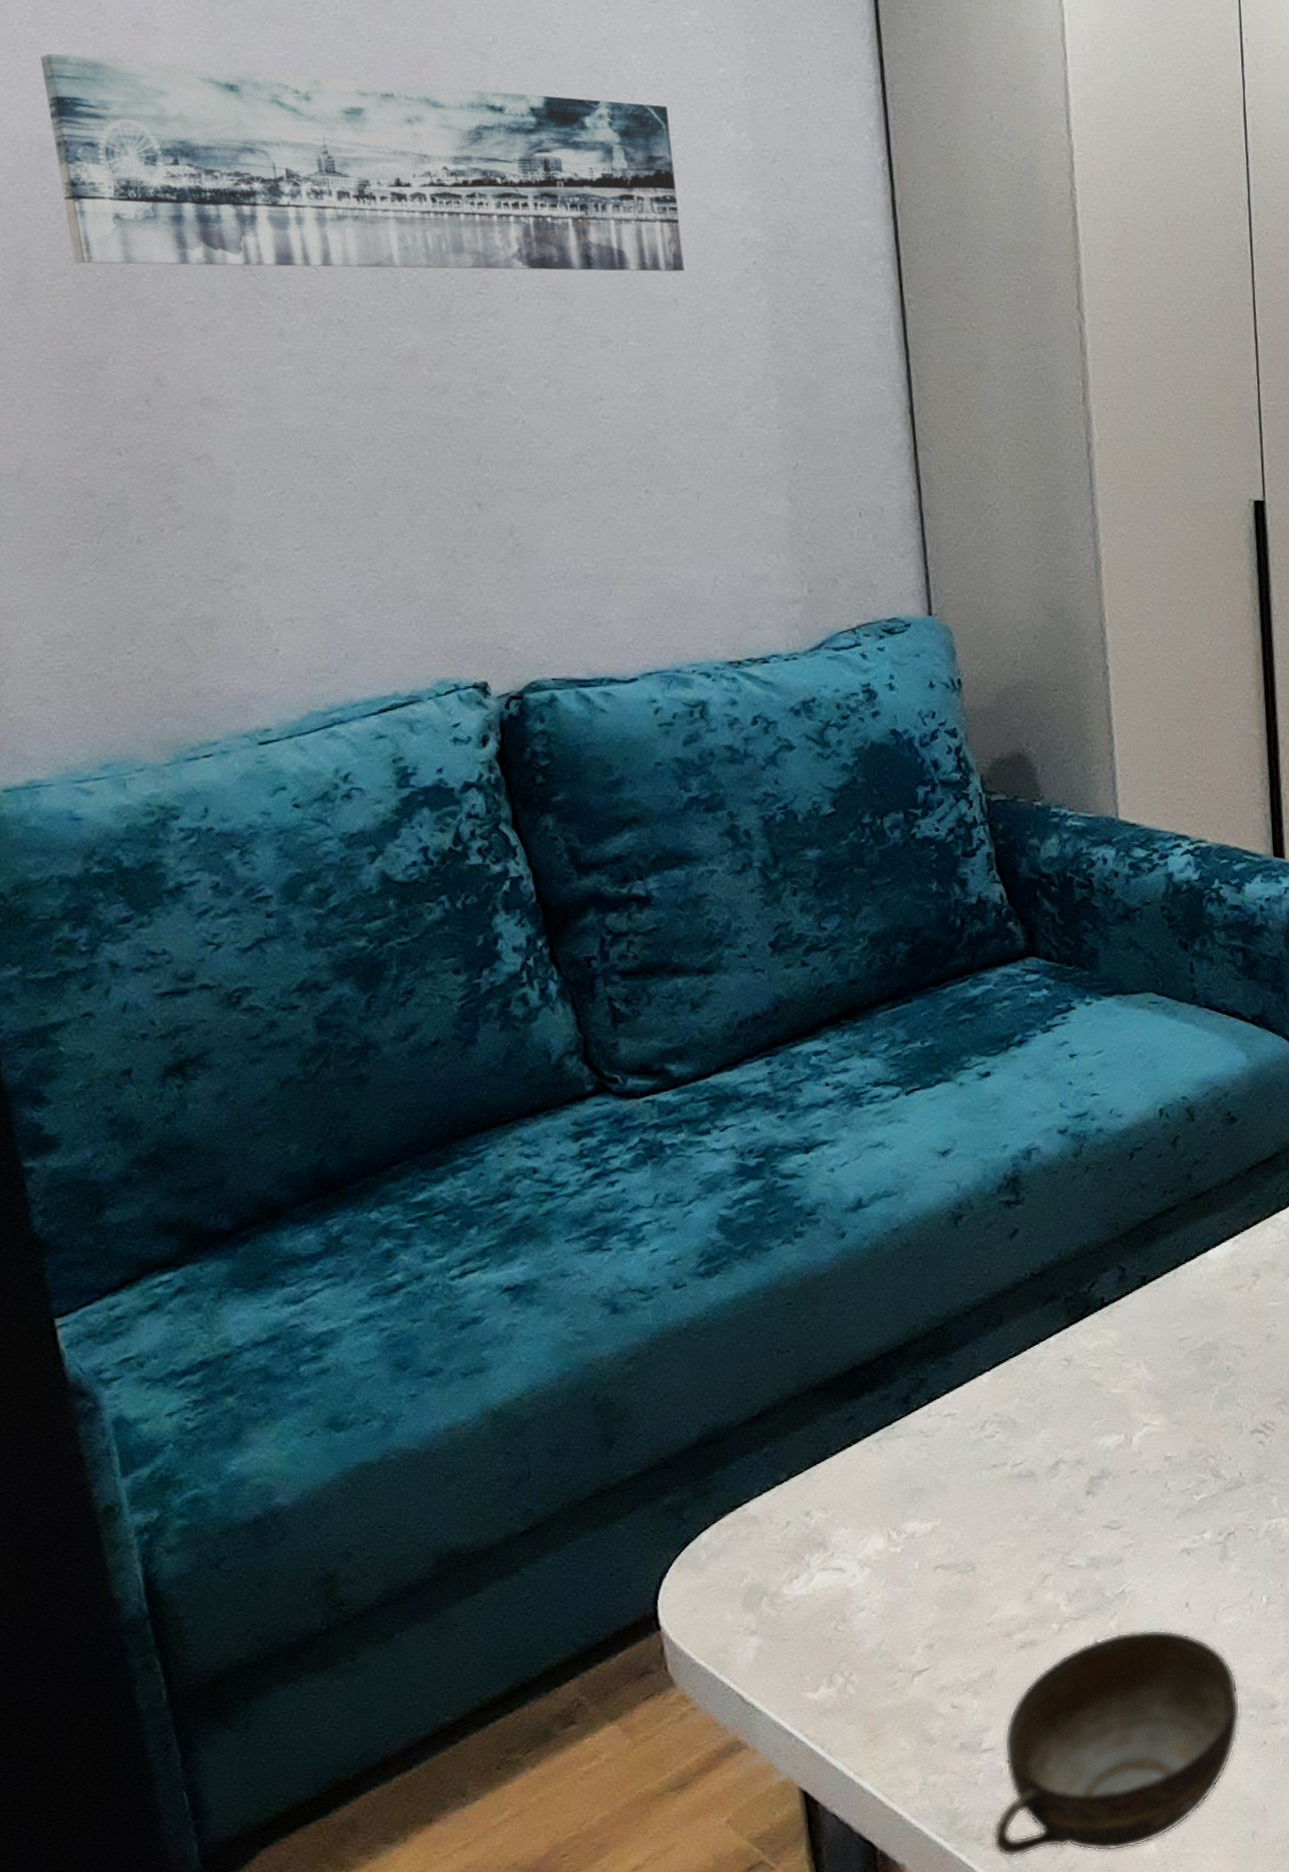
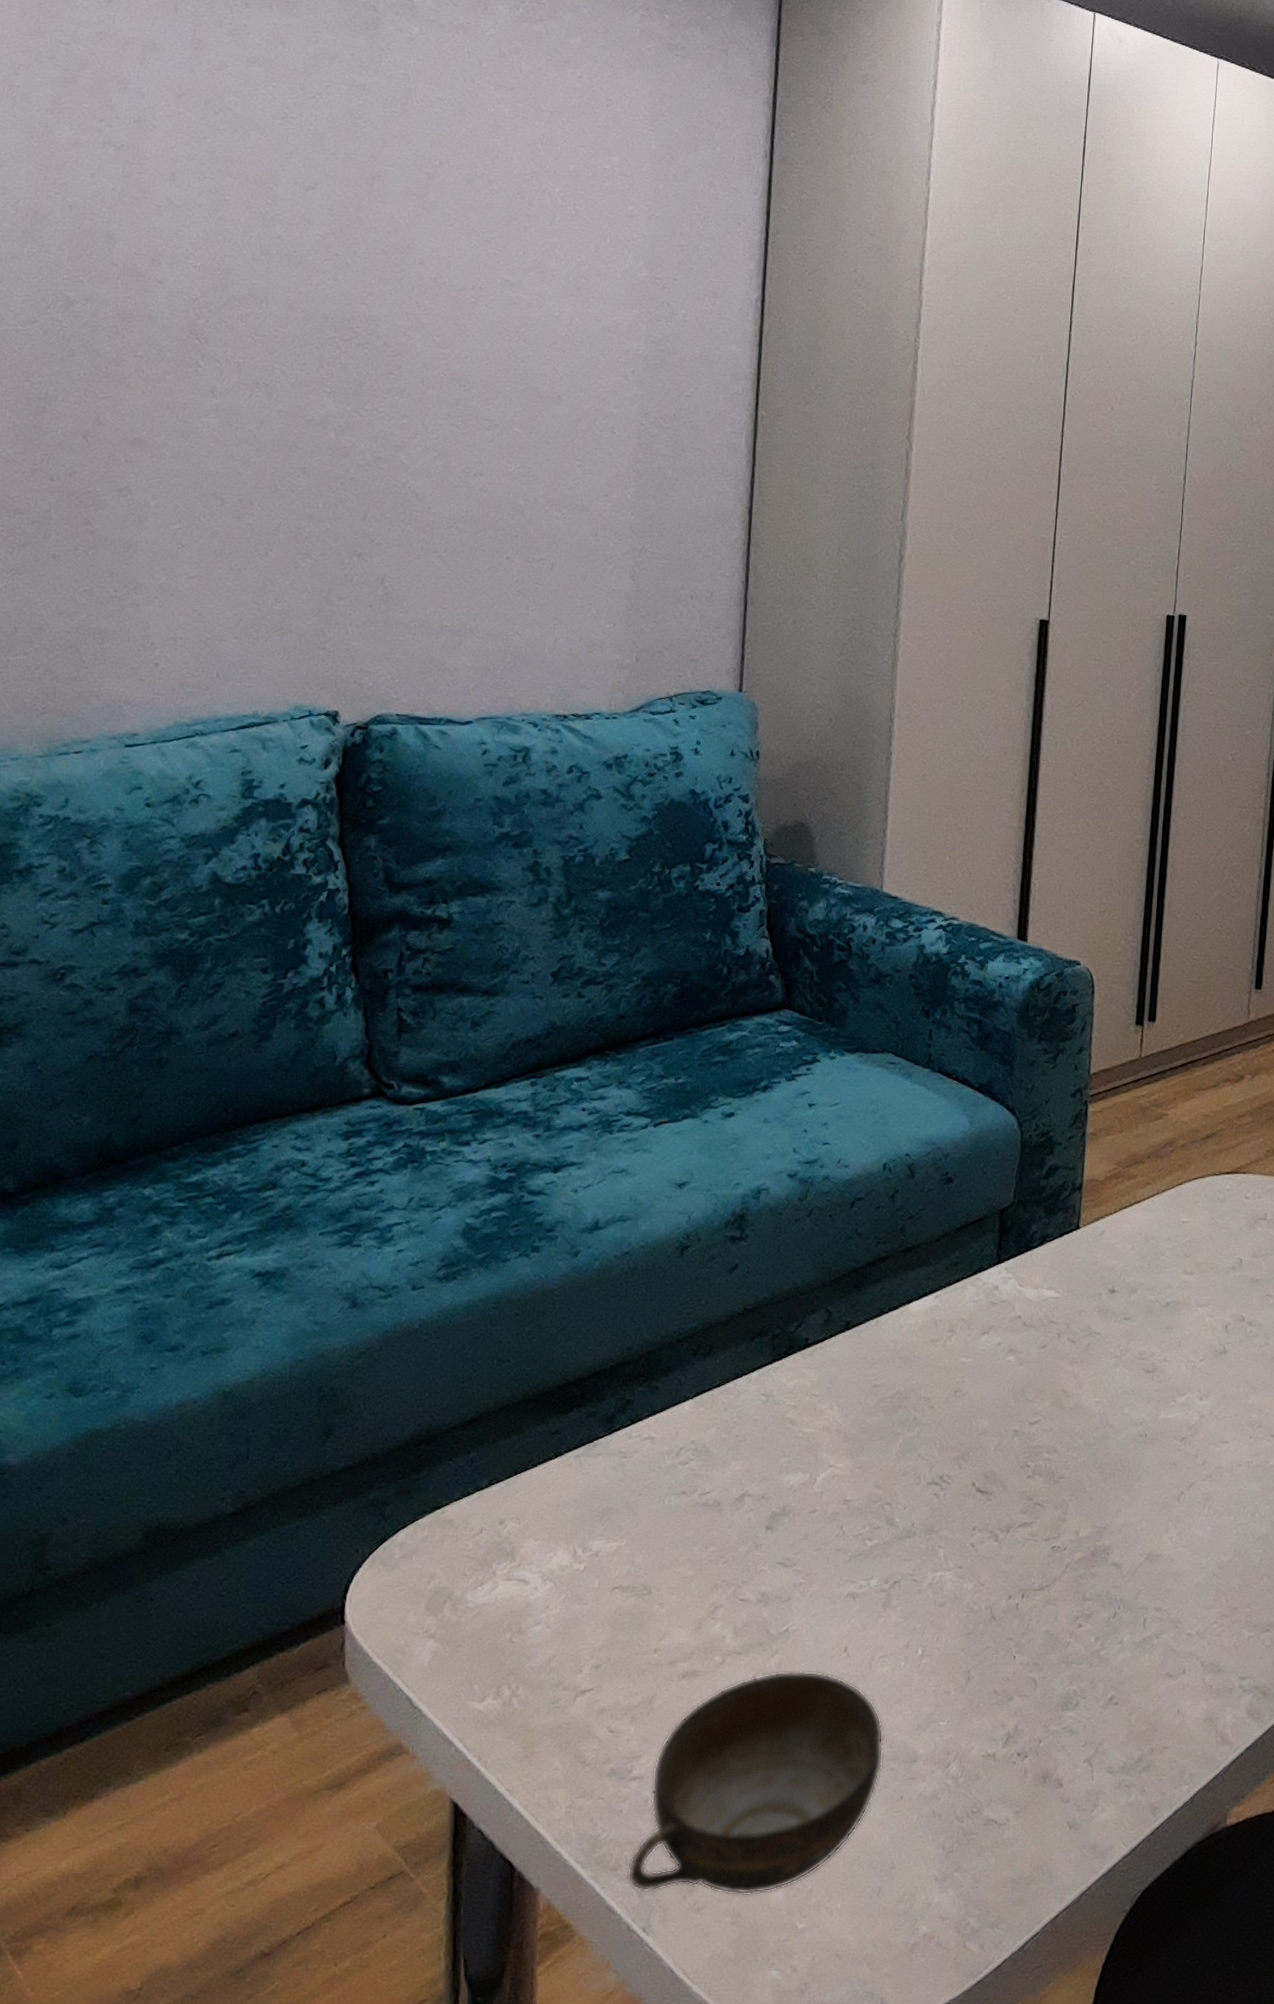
wall art: present [39,53,684,272] -> none [45,137,579,372]

